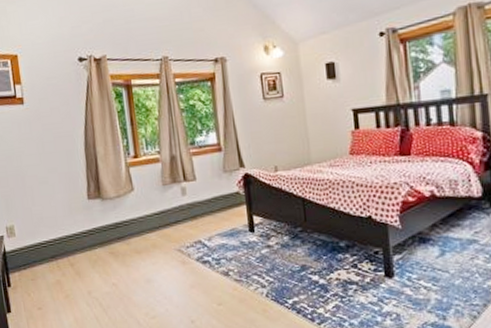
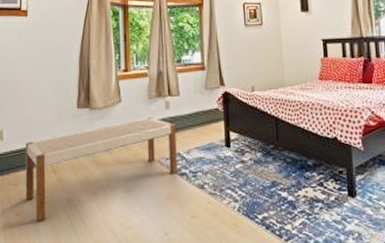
bench: none [38,204,200,314] -> present [25,117,177,221]

